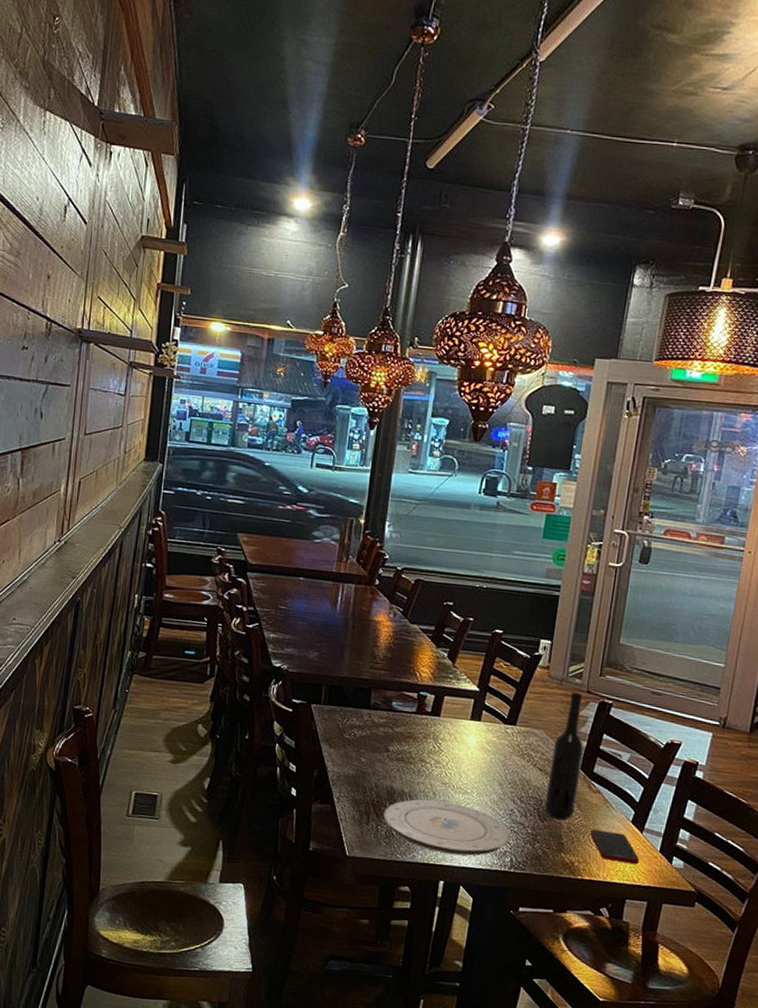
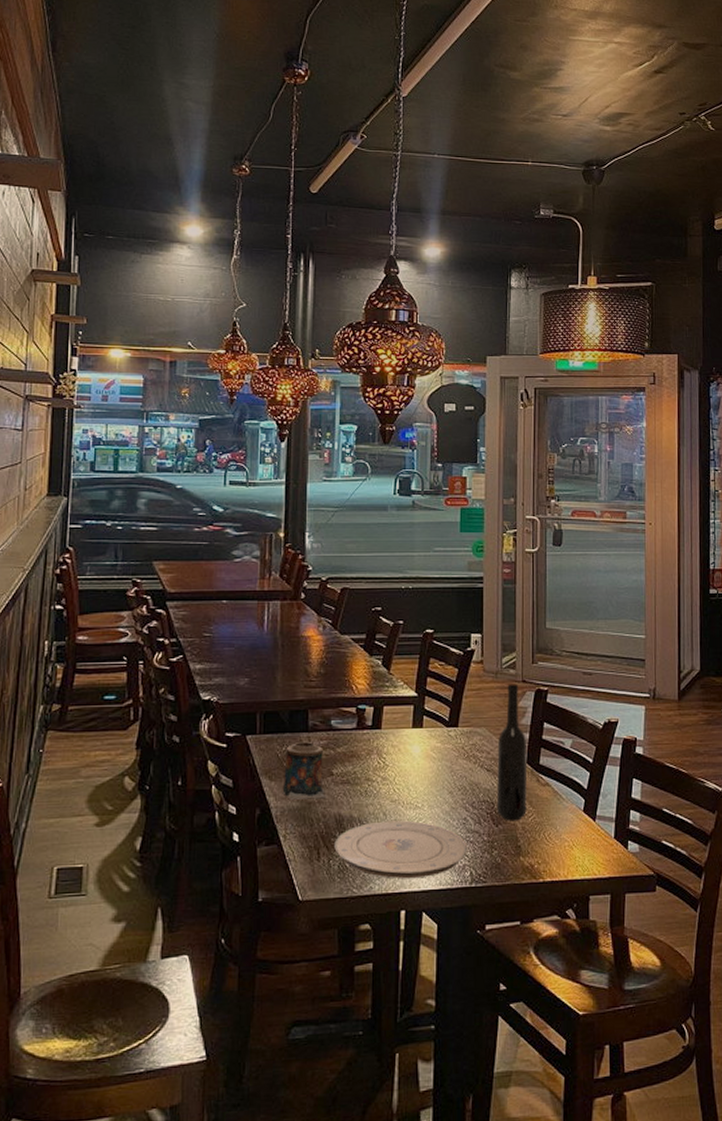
candle: none [340,717,382,770] -> present [282,741,327,800]
cell phone: present [590,829,640,865] -> none [545,825,597,856]

